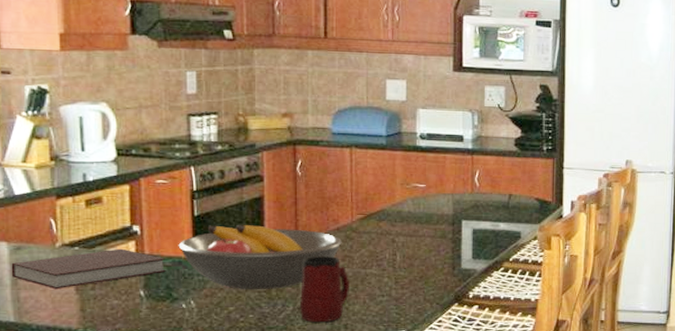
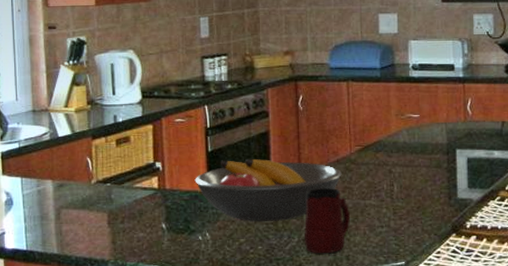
notebook: present [11,248,166,290] -> none [55,184,185,223]

